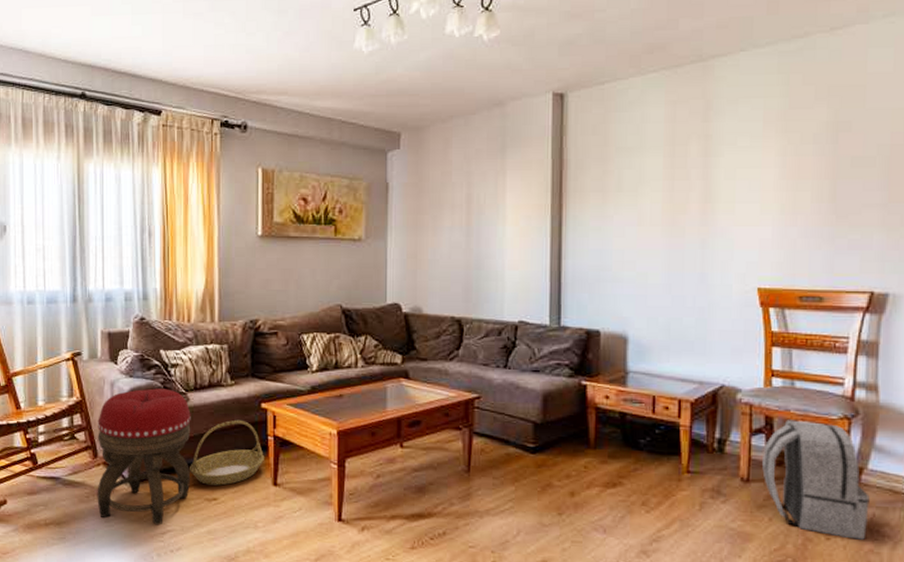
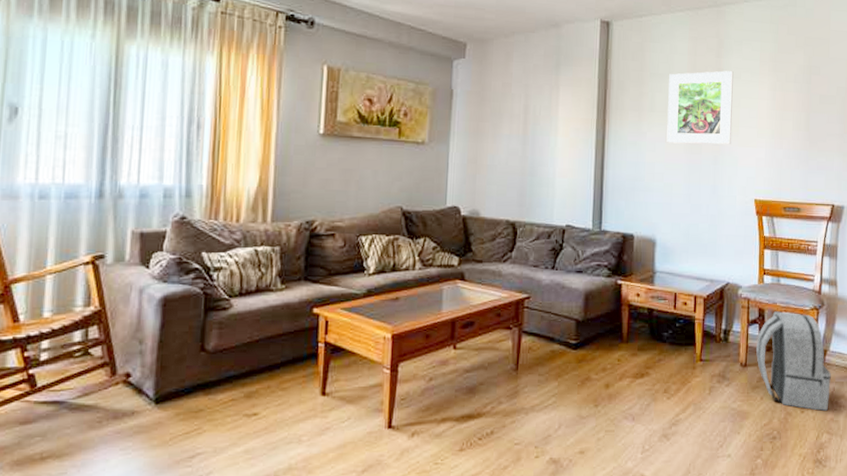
footstool: present [97,388,191,526] -> none [112,294,234,449]
basket: present [190,419,264,486] -> none [228,326,313,399]
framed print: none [639,137,727,227] -> present [666,71,734,145]

